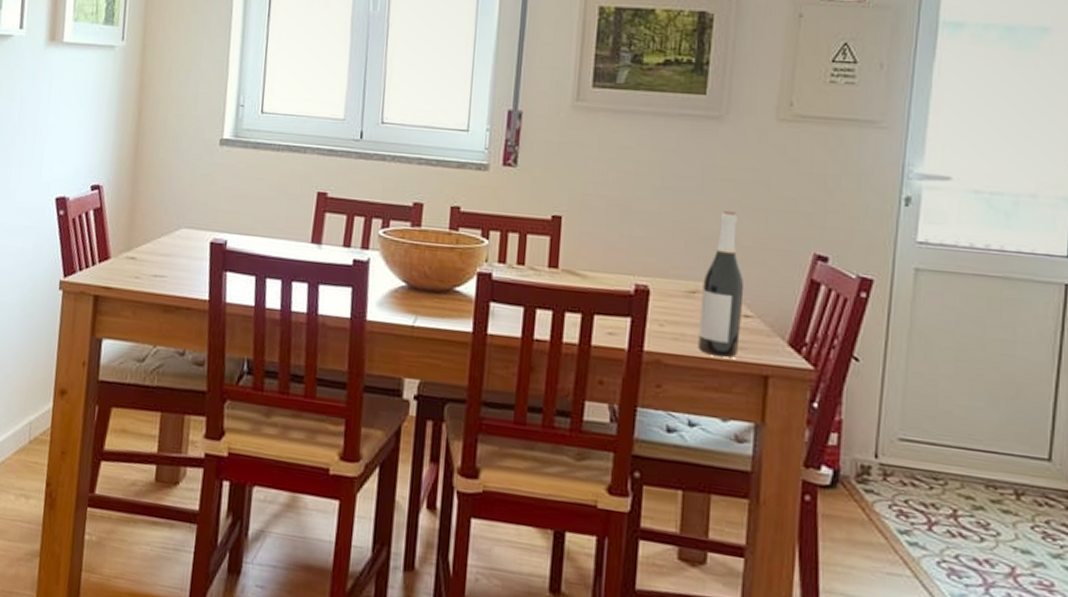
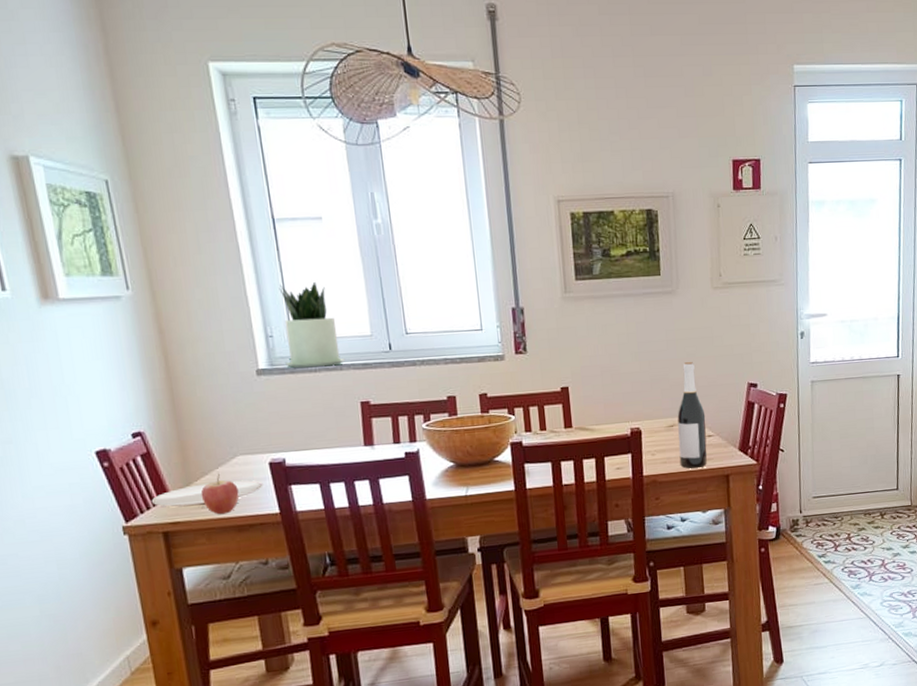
plate: none [91,251,200,276] -> present [151,479,264,508]
fruit: none [137,243,175,290] -> present [200,473,240,515]
planter: none [250,52,311,148] -> present [279,282,345,369]

